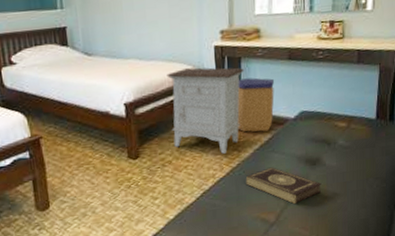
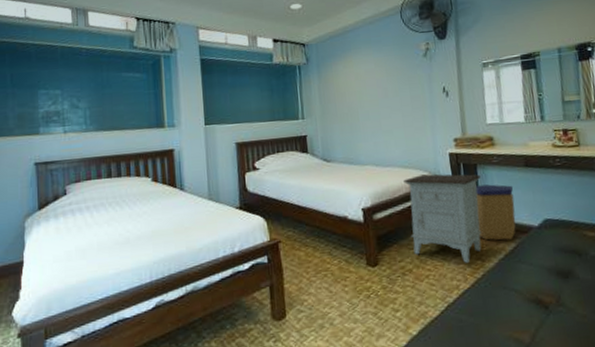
book: present [245,167,322,205] -> none [492,279,578,323]

